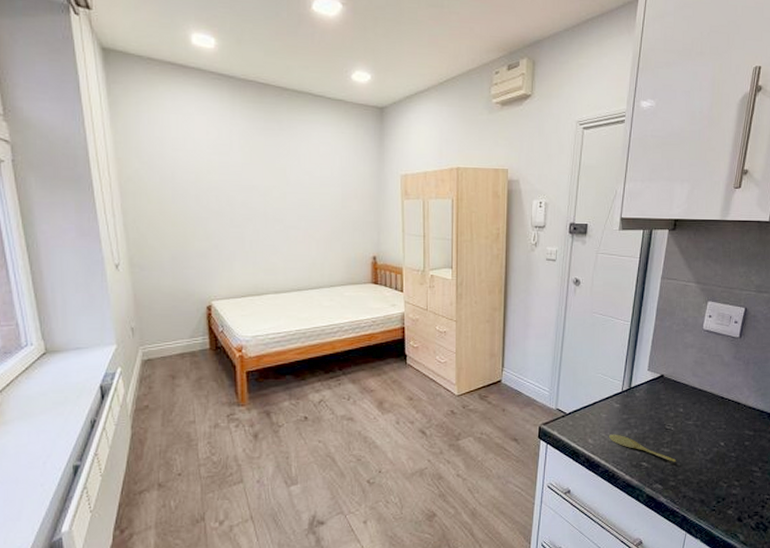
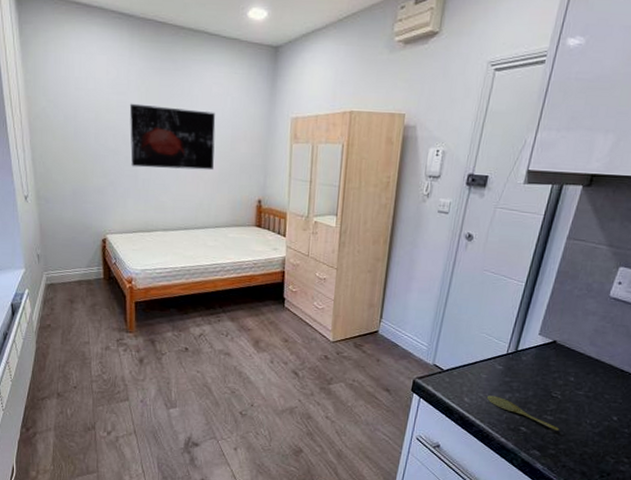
wall art: none [233,163,325,229] -> present [129,103,216,171]

